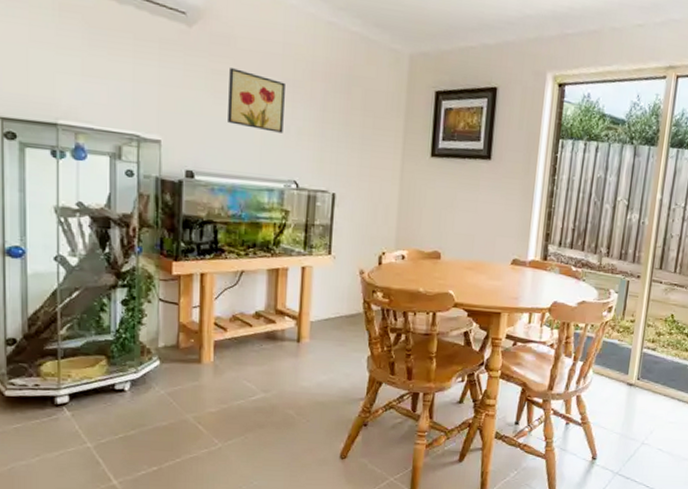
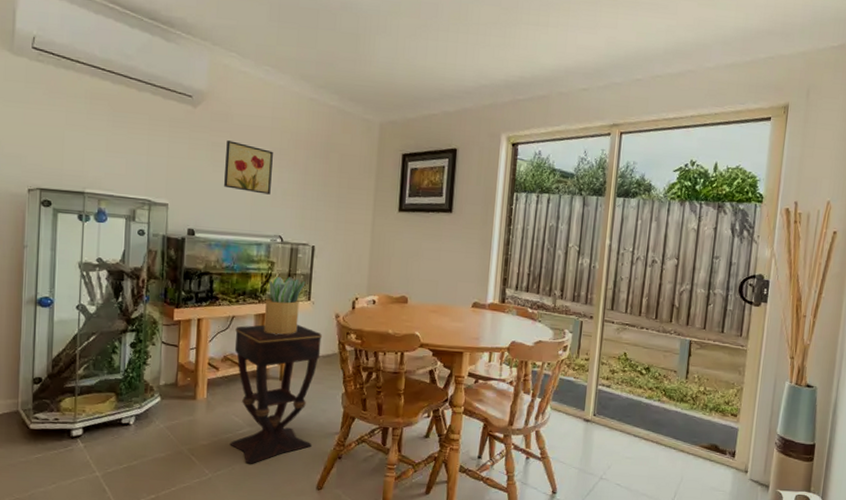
side table: none [241,280,346,433] -> present [229,324,323,464]
potted plant: none [278,226,325,292] -> present [264,276,306,335]

